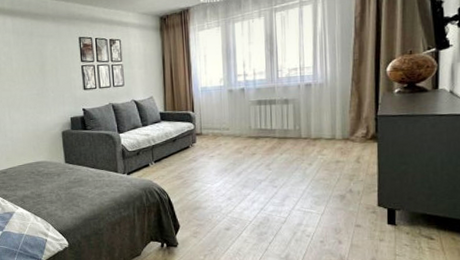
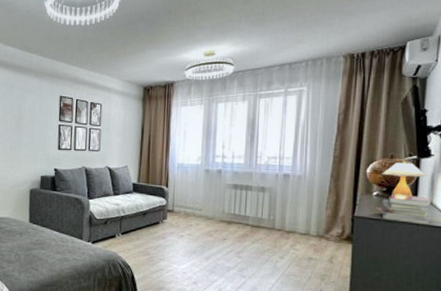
books: none [398,87,454,115] -> present [376,193,432,226]
table lamp: none [401,52,447,91] -> present [381,158,428,197]

